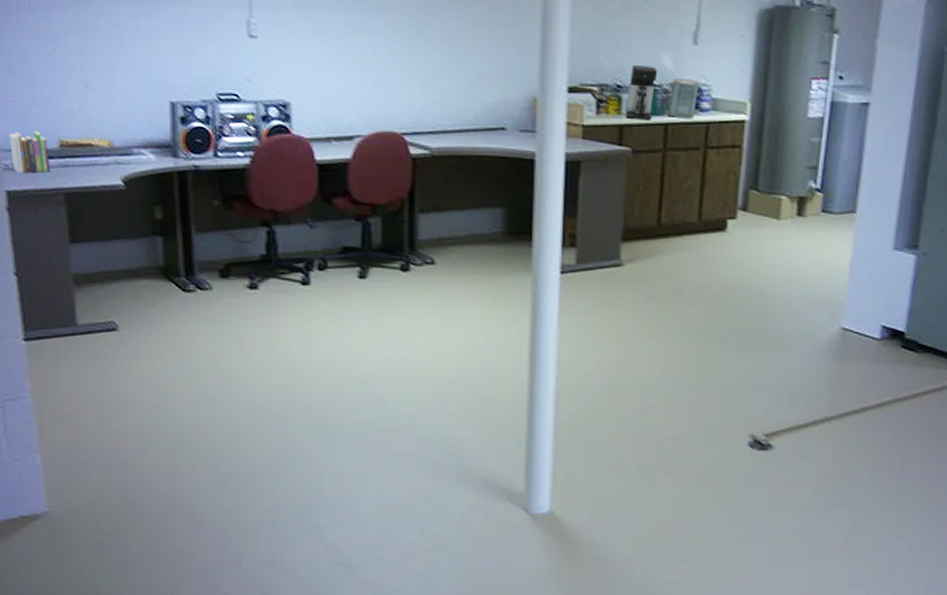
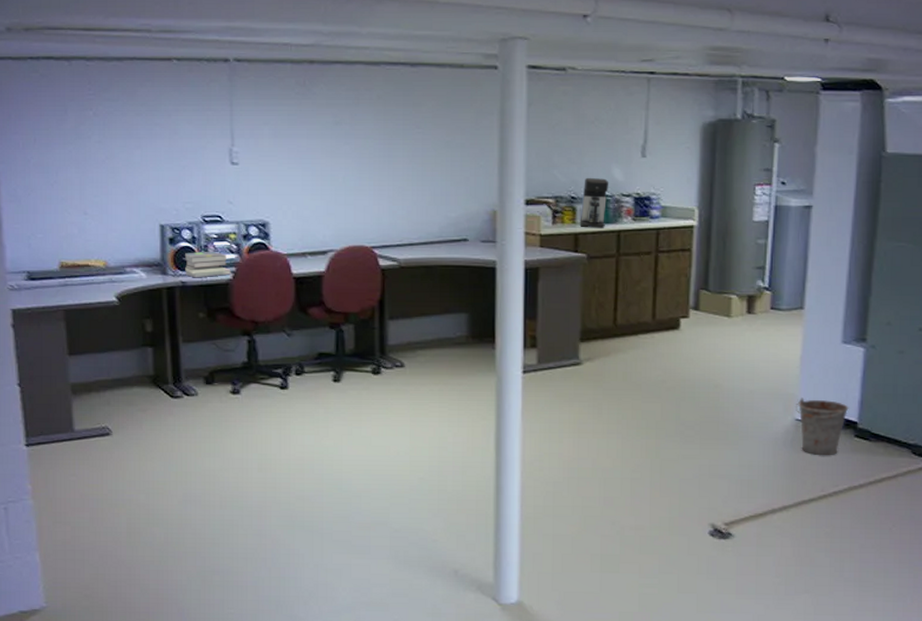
books: present [8,131,51,174] -> none [14,255,52,294]
books: none [198,132,249,162] -> present [185,251,231,278]
paint can: present [666,79,701,119] -> none [619,189,651,226]
bucket: none [842,306,897,367] -> present [795,398,849,456]

